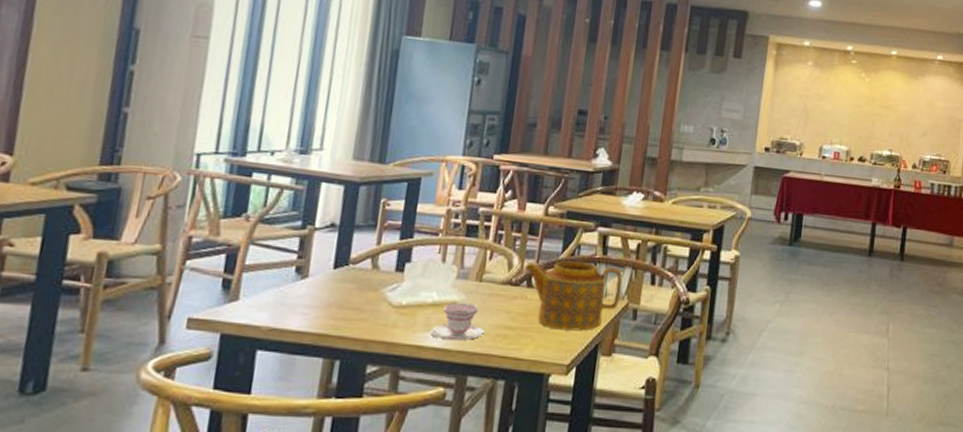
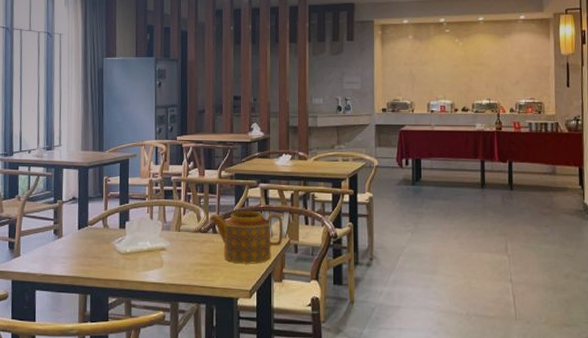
teacup: present [430,302,485,341] -> none [148,248,186,276]

